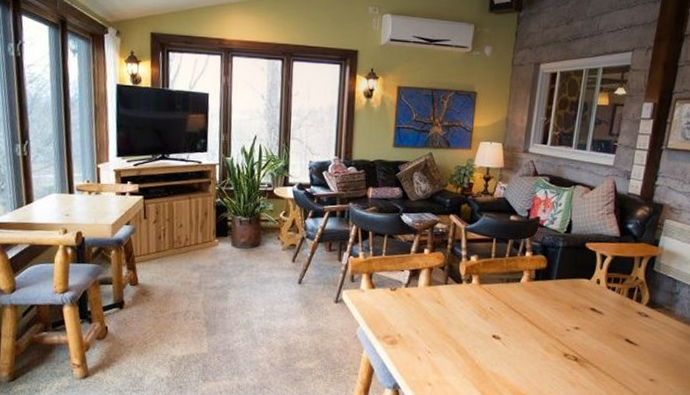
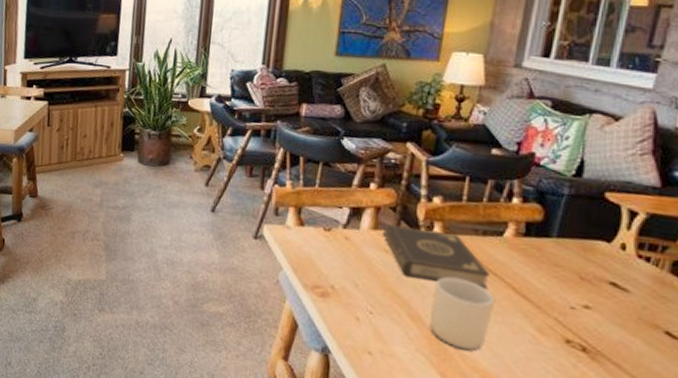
book: none [435,280,512,323] -> present [383,224,489,289]
mug: none [472,317,517,372] -> present [429,276,496,351]

